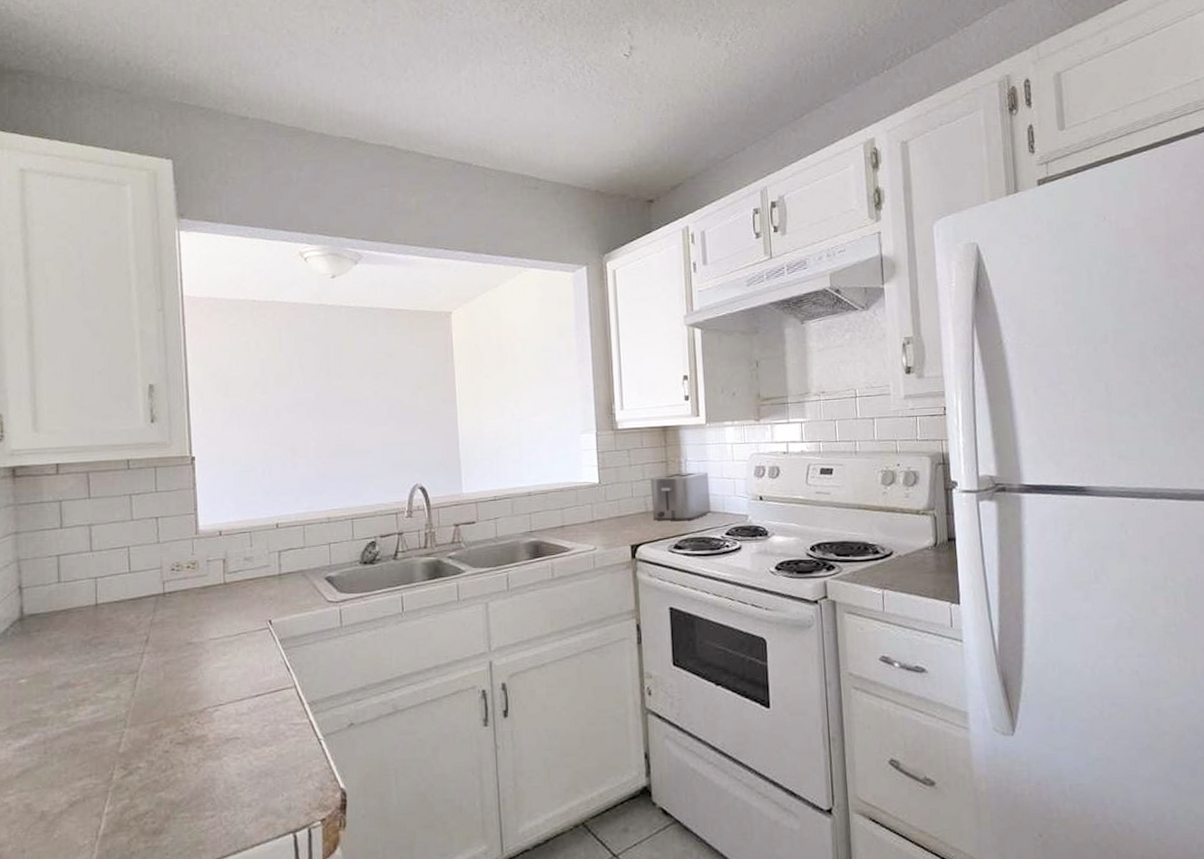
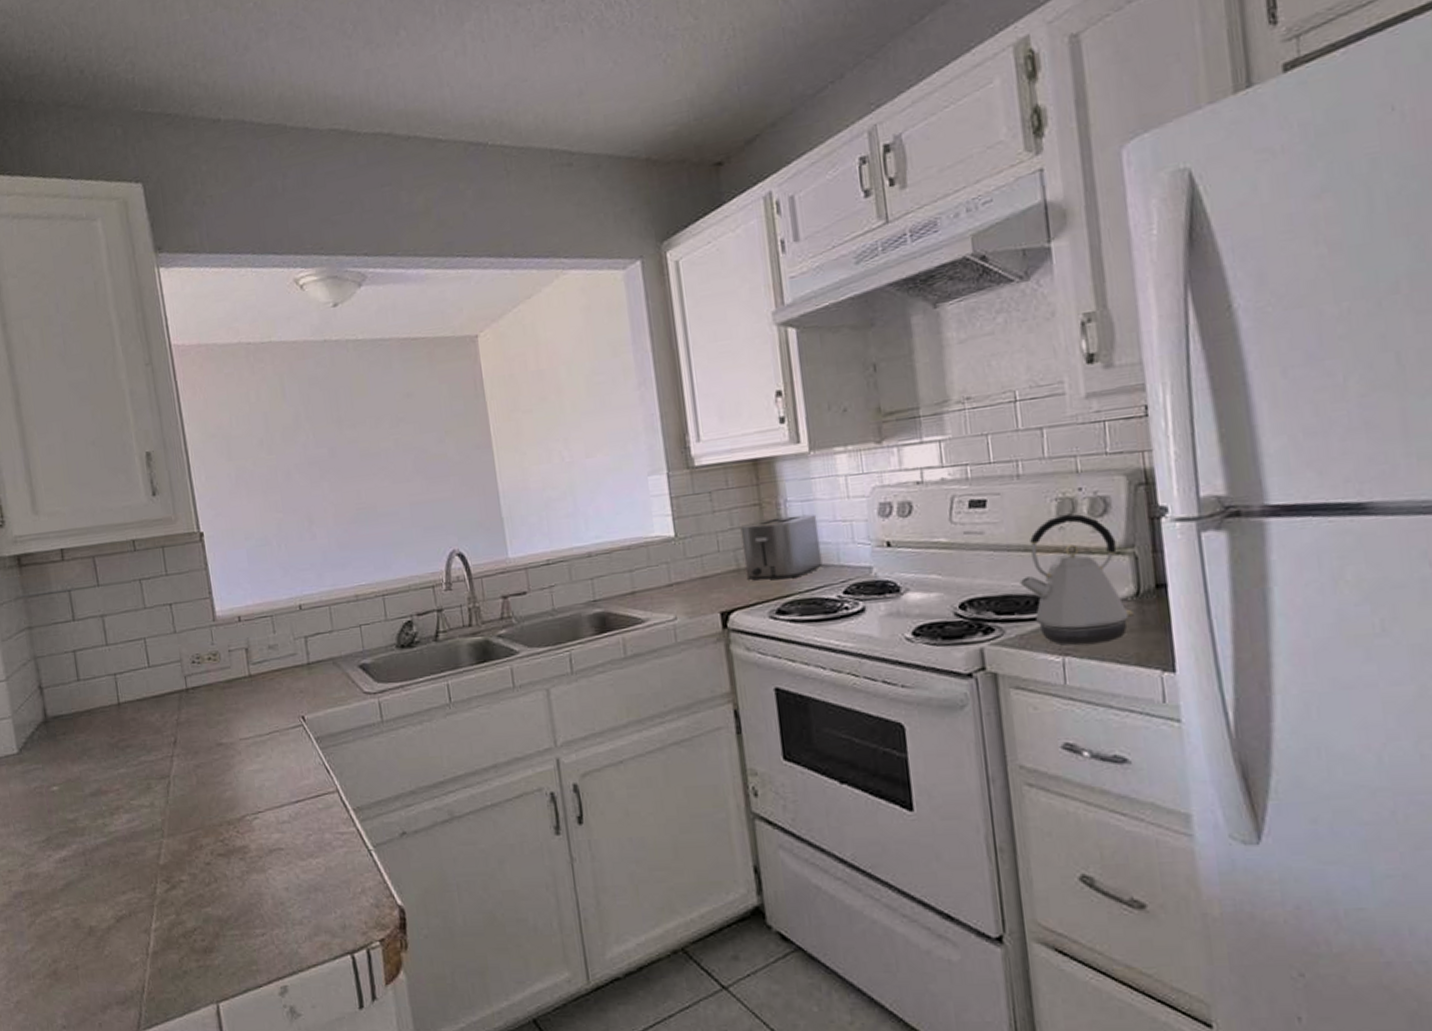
kettle: none [854,482,933,582] -> present [1019,513,1134,646]

